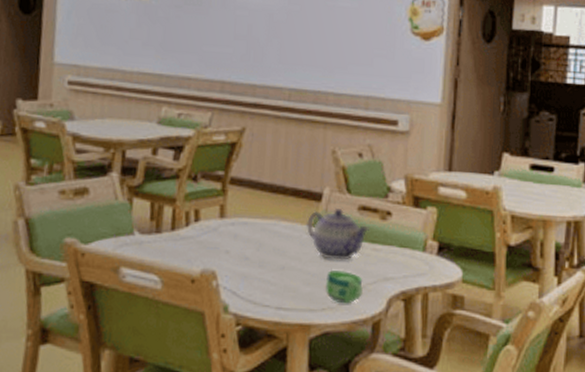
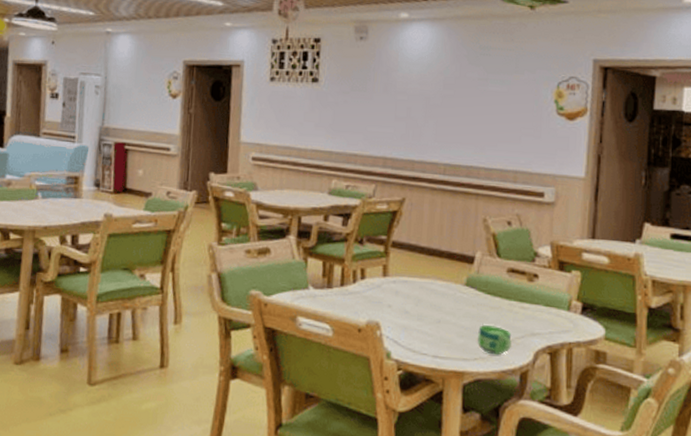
teapot: present [306,207,369,261] -> none [460,269,518,317]

